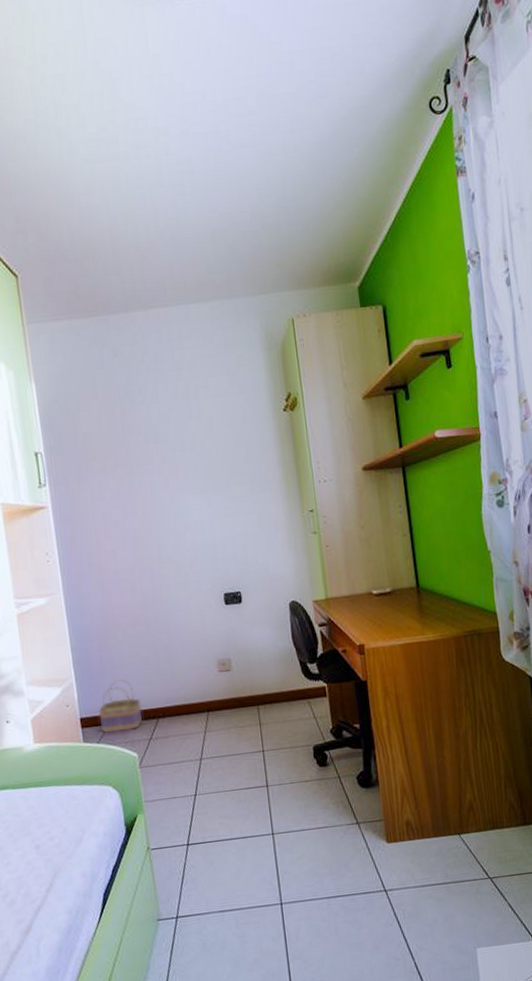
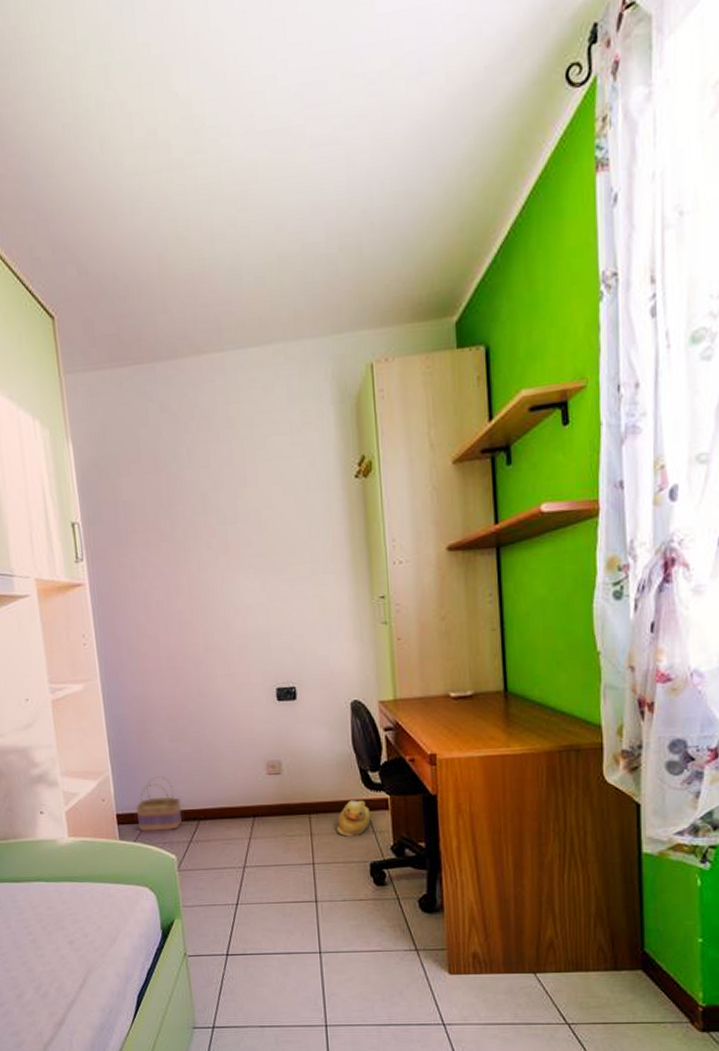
rubber duck: none [282,689,312,725] -> present [336,800,371,838]

